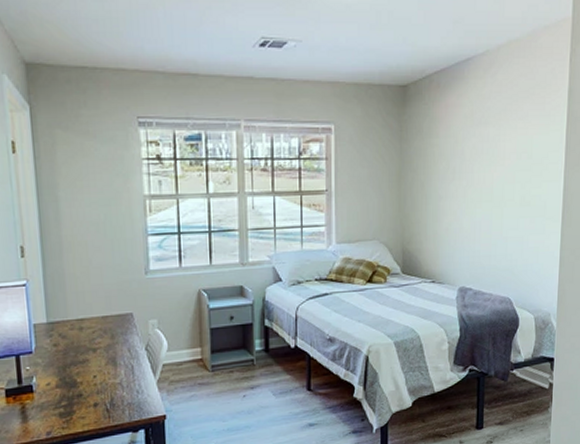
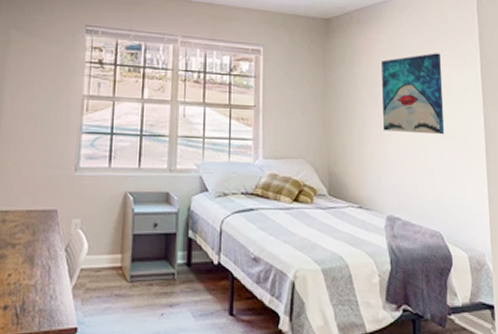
wall art: none [460,114,526,204] -> present [382,53,445,135]

